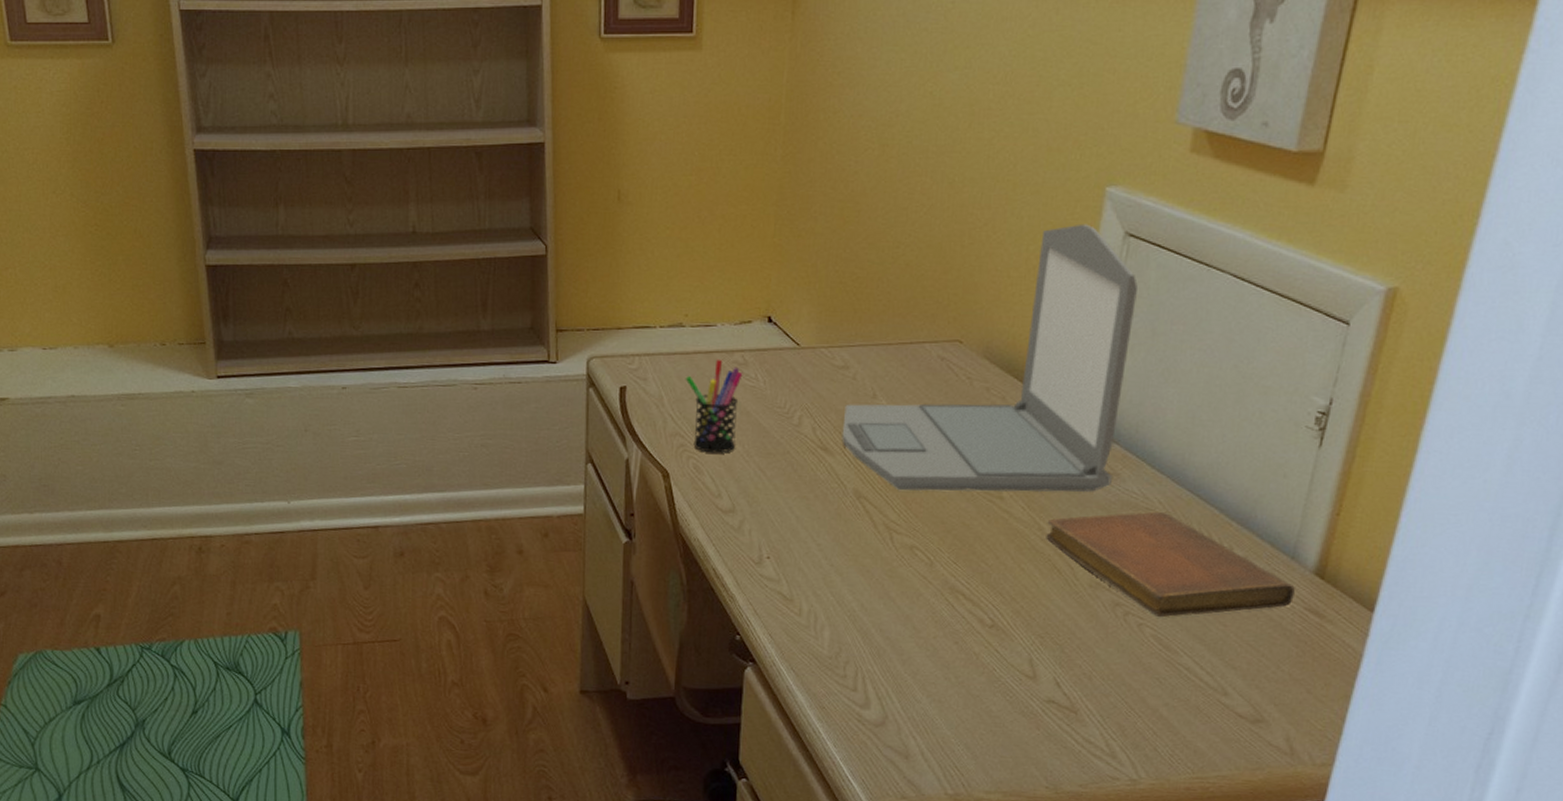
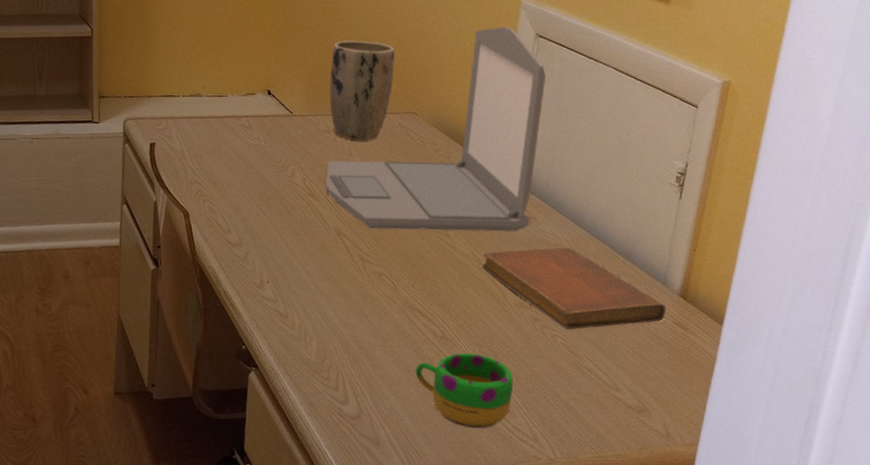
pen holder: present [685,359,743,453] -> none [202,122,248,198]
plant pot: none [847,249,934,379] -> present [329,40,395,141]
mug: none [956,646,1085,740] -> present [415,353,513,428]

